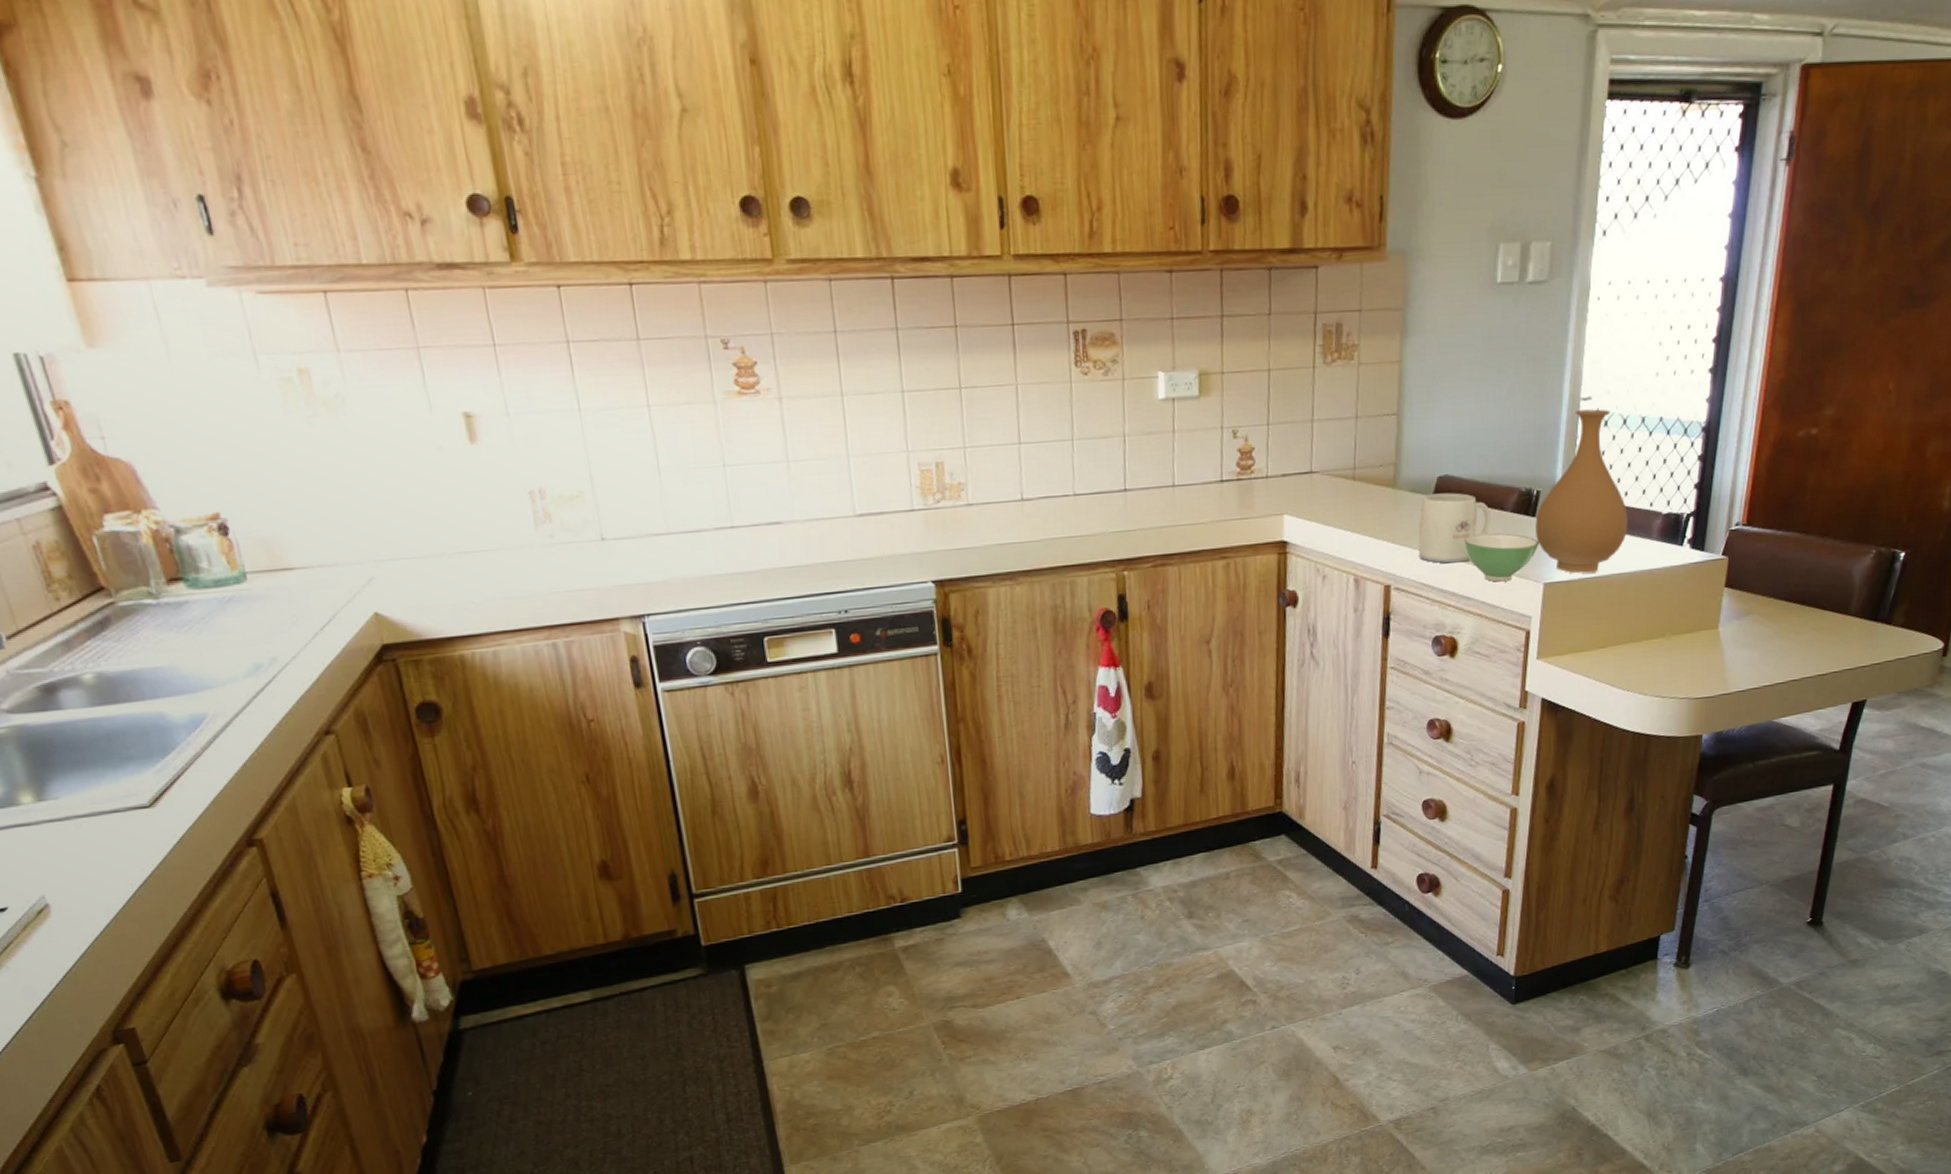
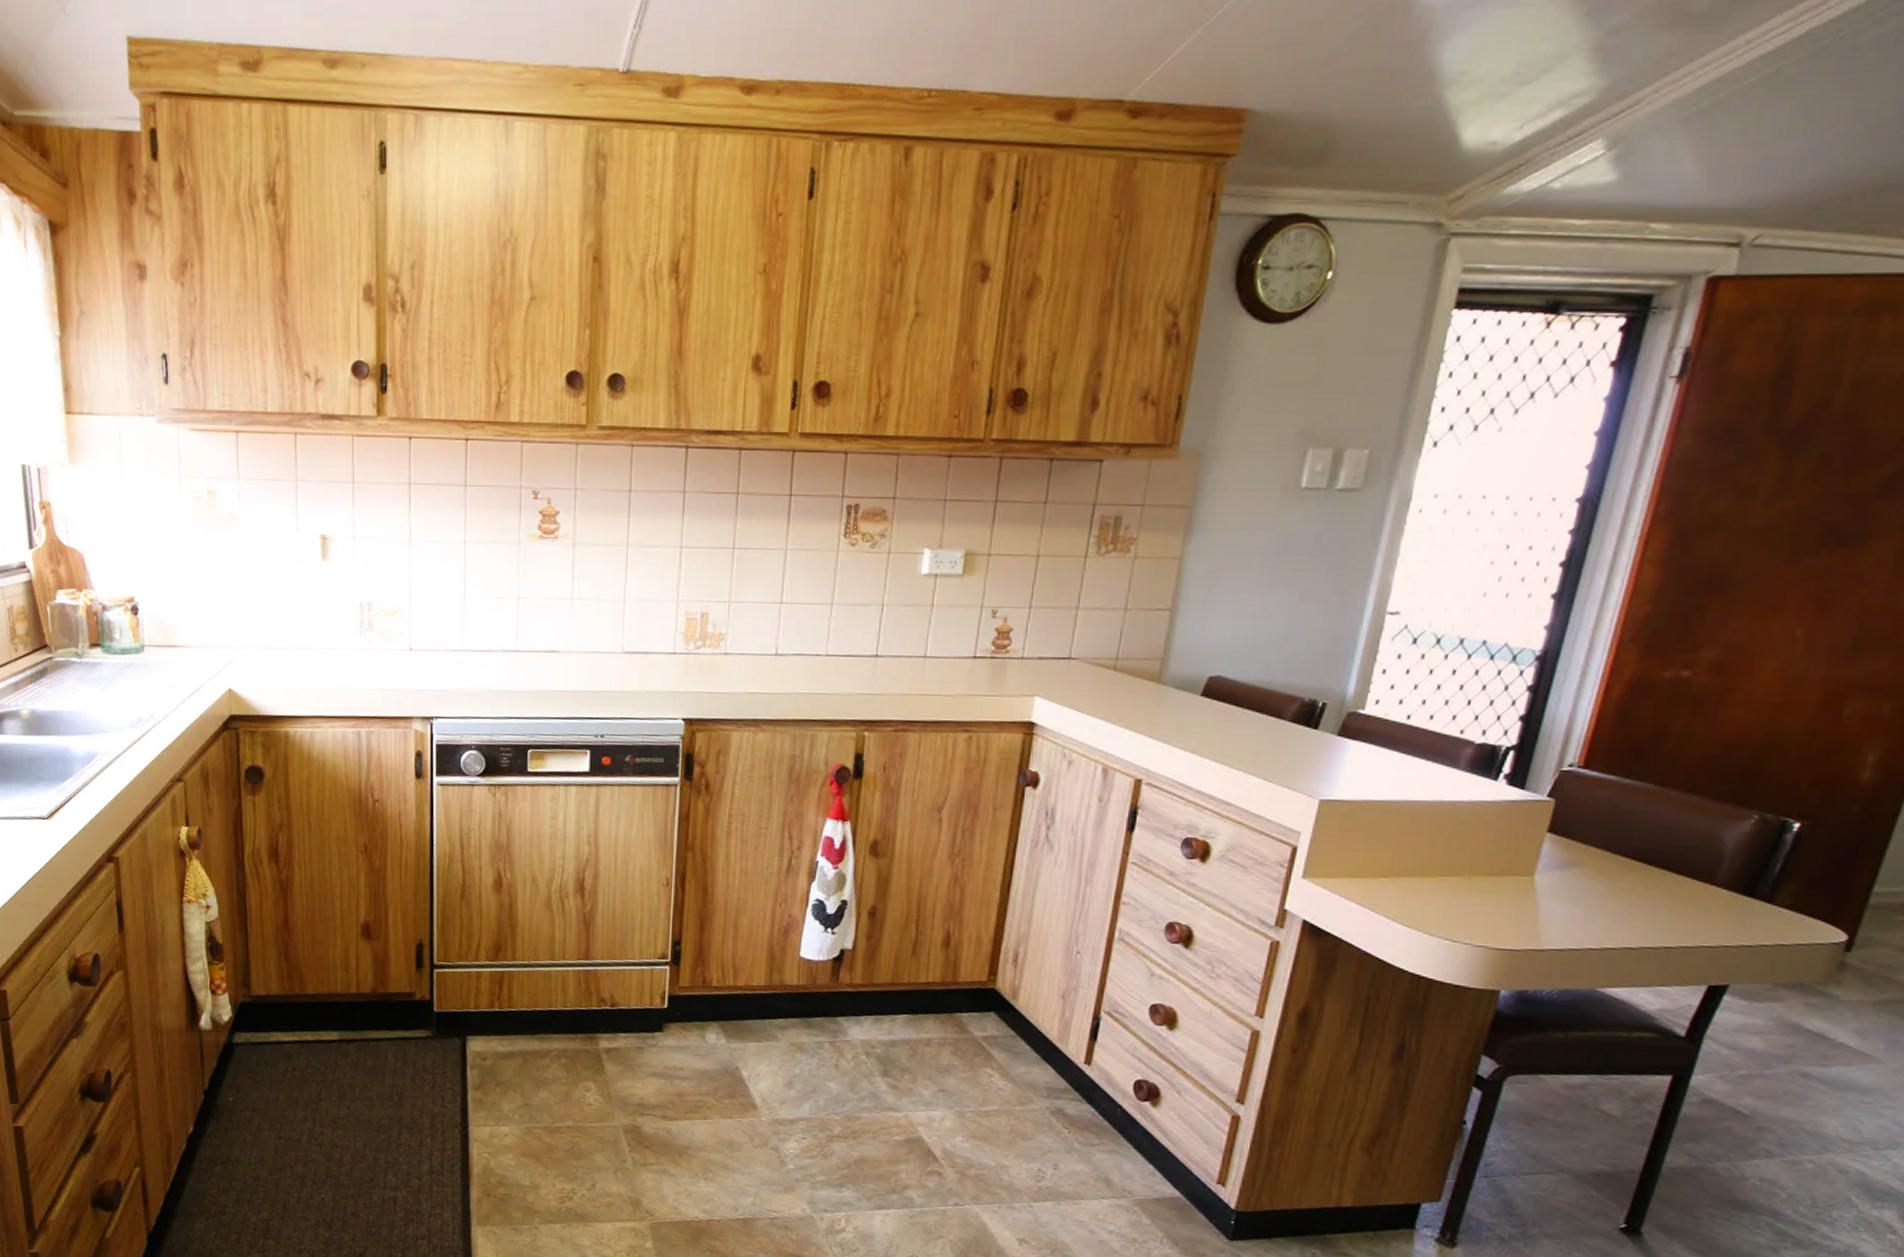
mug: present [1418,492,1491,564] -> none [1178,693,1265,767]
bowl: present [1464,533,1539,582] -> none [1230,739,1319,792]
vase: present [1535,409,1628,574] -> none [1316,624,1431,796]

